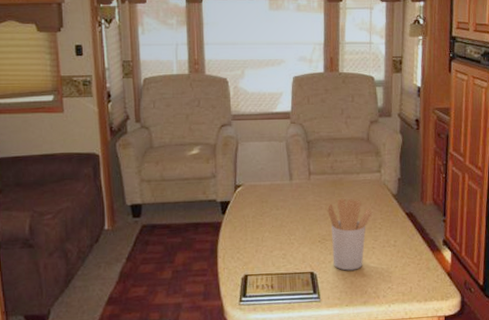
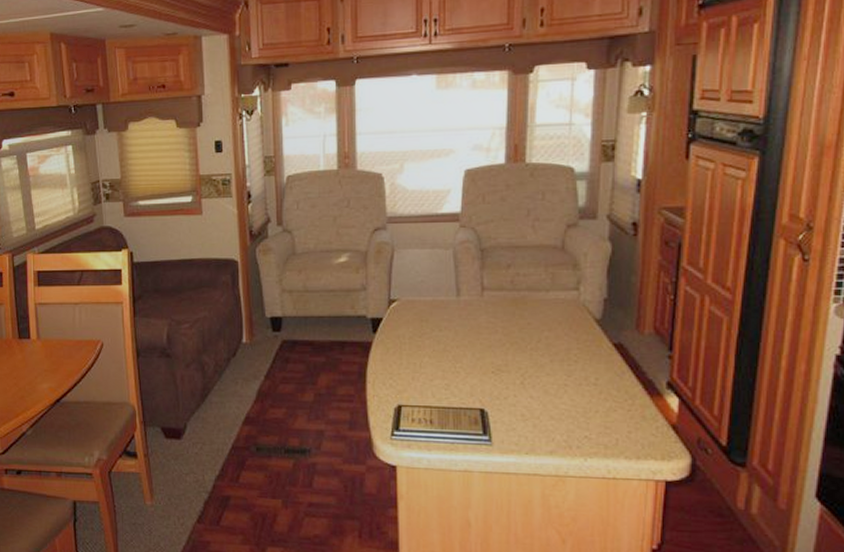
utensil holder: present [328,198,373,271] -> none [505,321,566,411]

